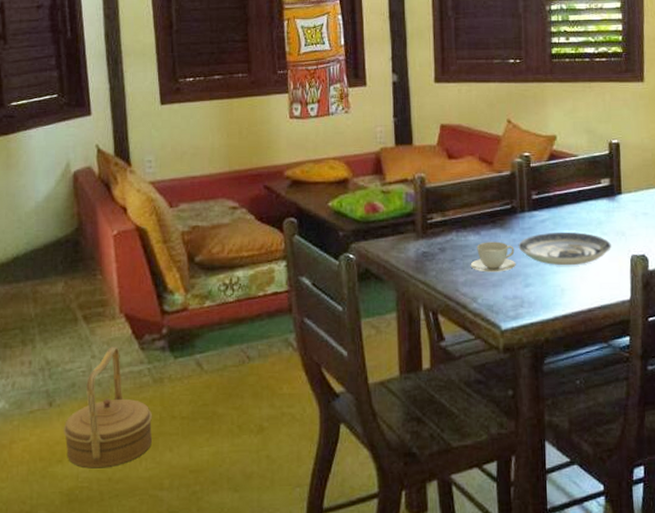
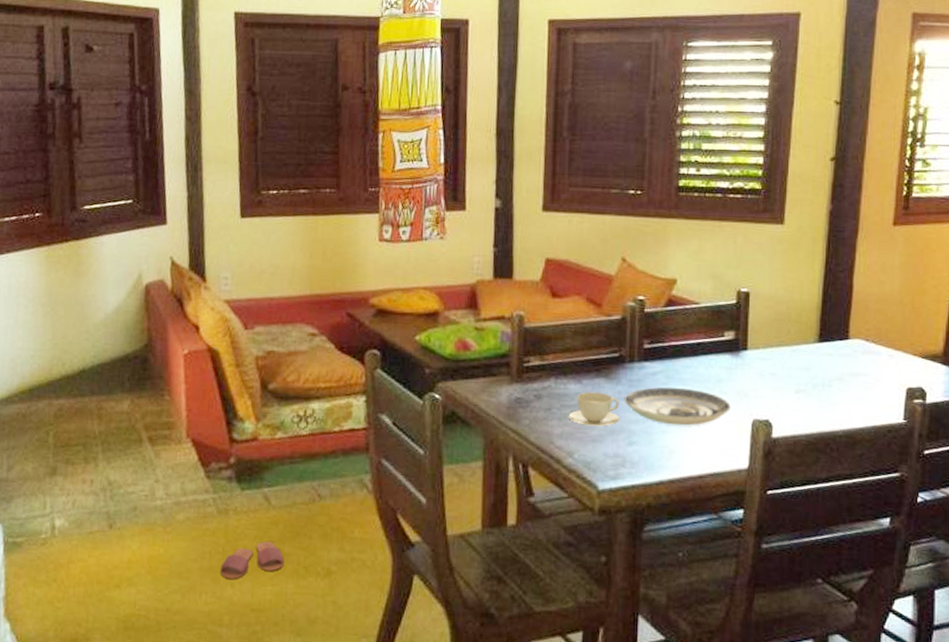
basket: present [63,346,153,469] -> none [122,472,216,598]
slippers: none [158,404,219,444] -> present [220,541,285,579]

